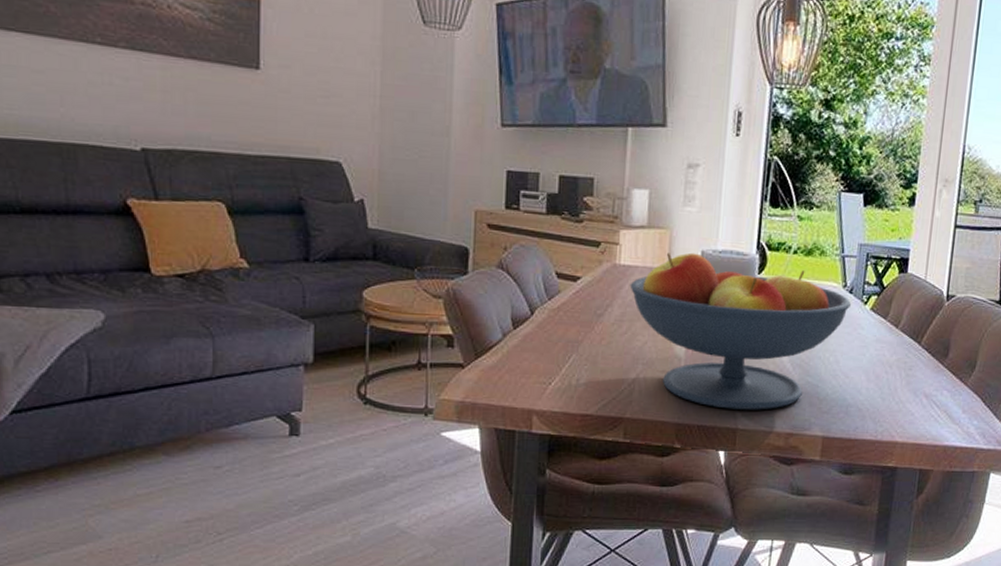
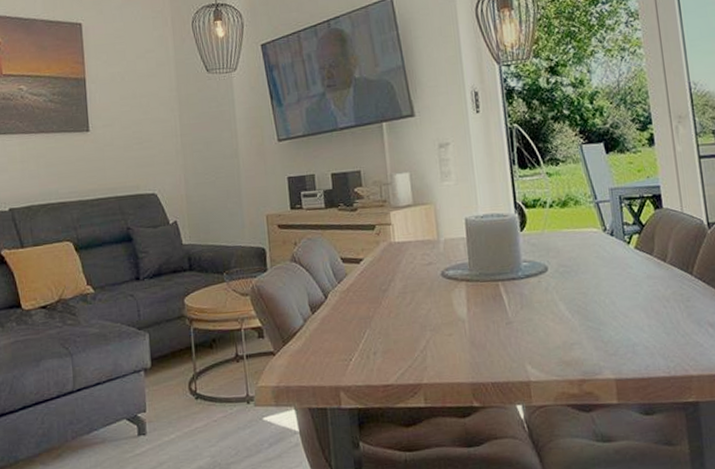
fruit bowl: present [630,252,852,410] -> none [406,221,615,363]

